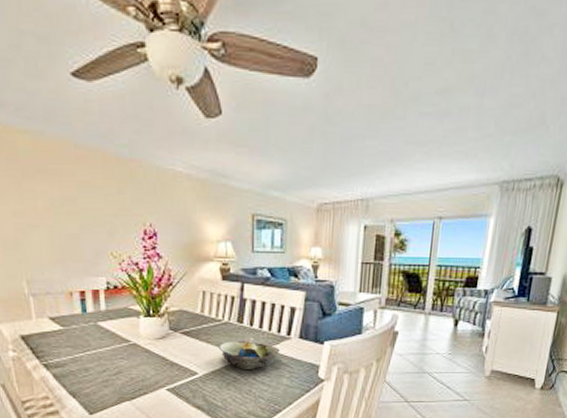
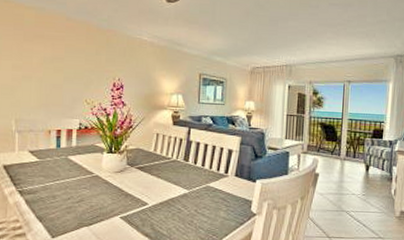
decorative bowl: present [218,337,280,369] -> none [167,173,219,202]

